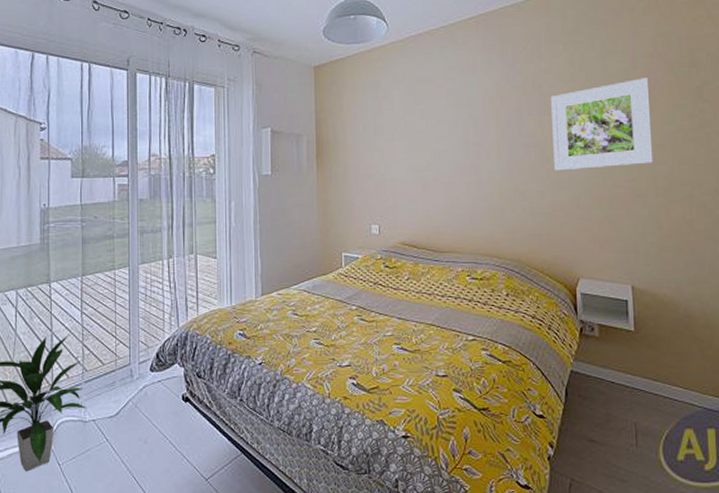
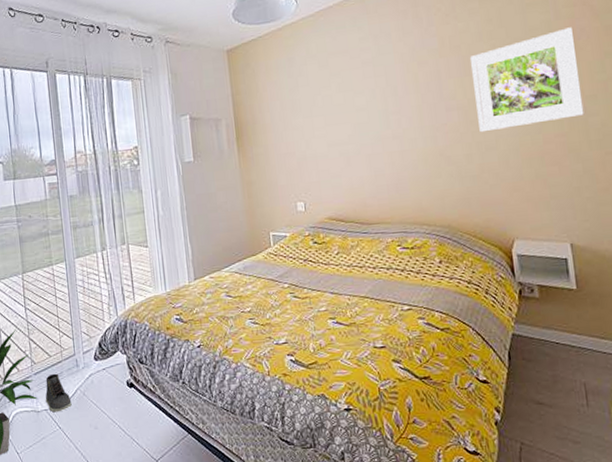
sneaker: none [94,382,122,424] -> present [45,373,72,413]

